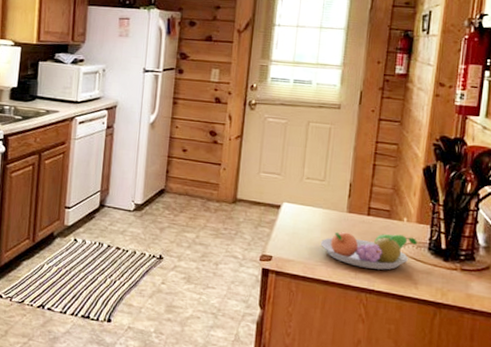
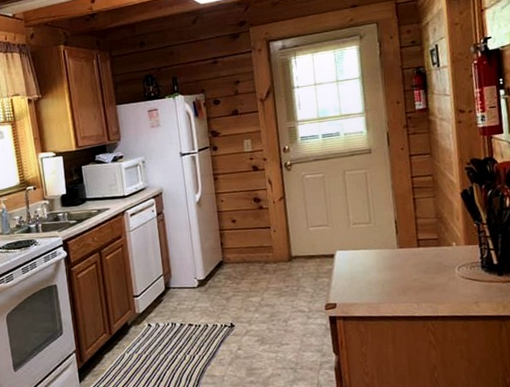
fruit bowl: present [320,231,418,270] -> none [378,259,471,297]

